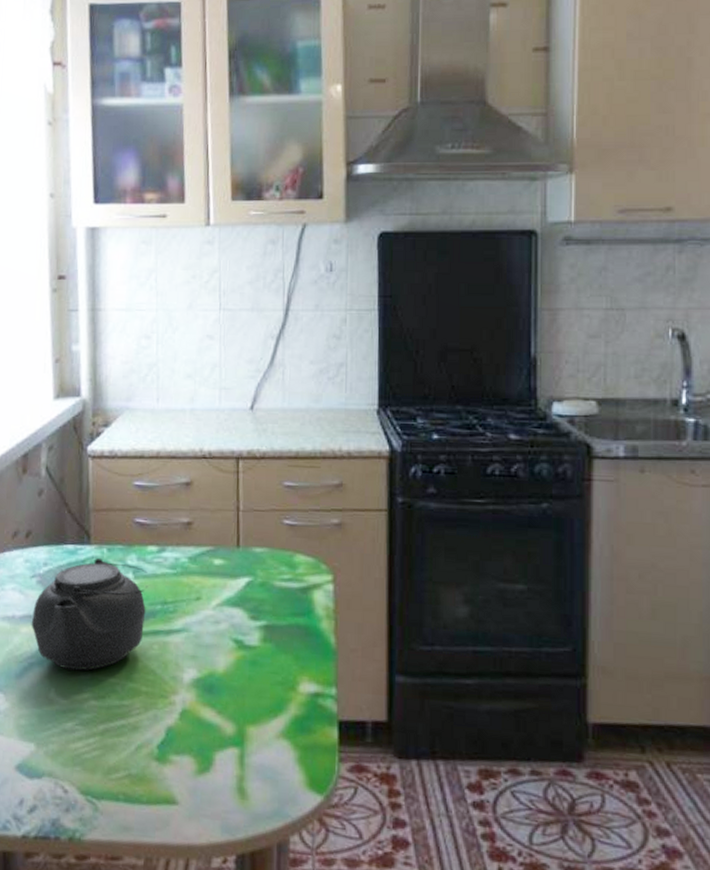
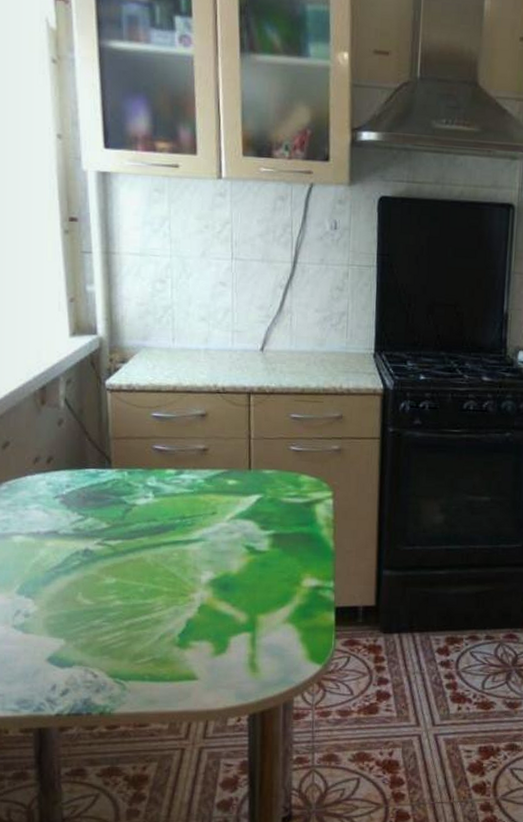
teapot: present [31,558,148,671] -> none [56,481,168,577]

